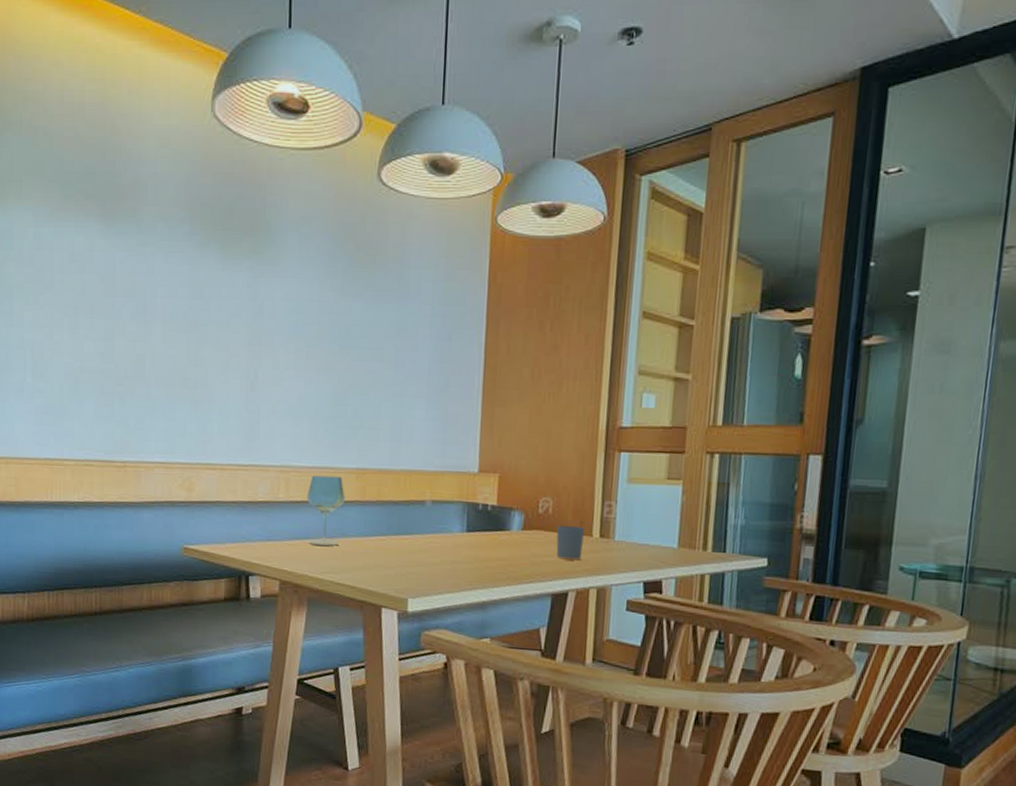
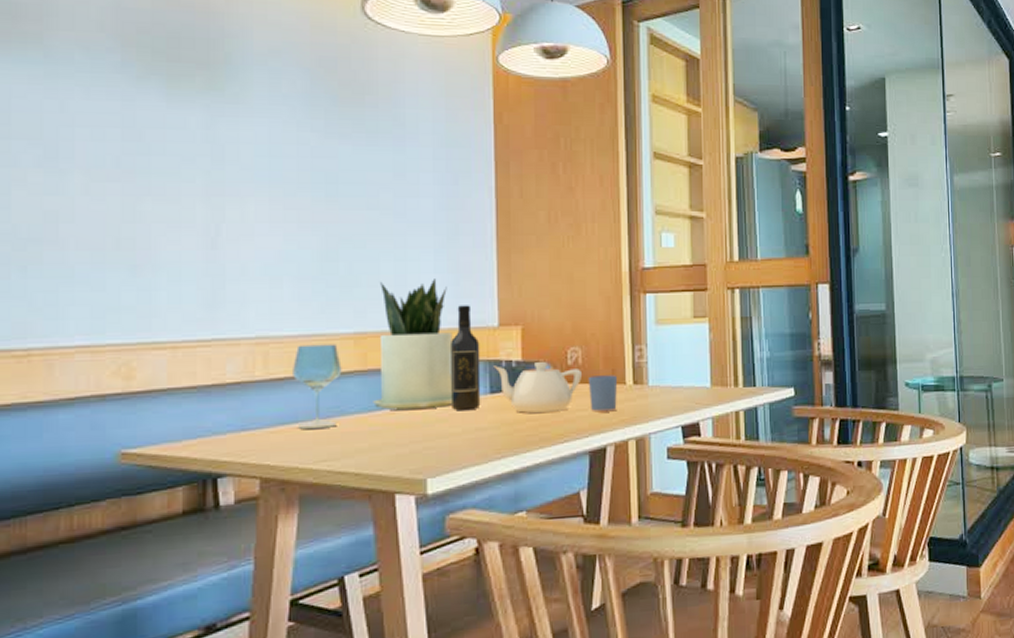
planter: none [368,425,438,540] -> present [373,279,453,411]
wine bottle: none [432,451,461,544] -> present [449,305,481,410]
teapot: none [471,507,551,555] -> present [493,362,582,414]

